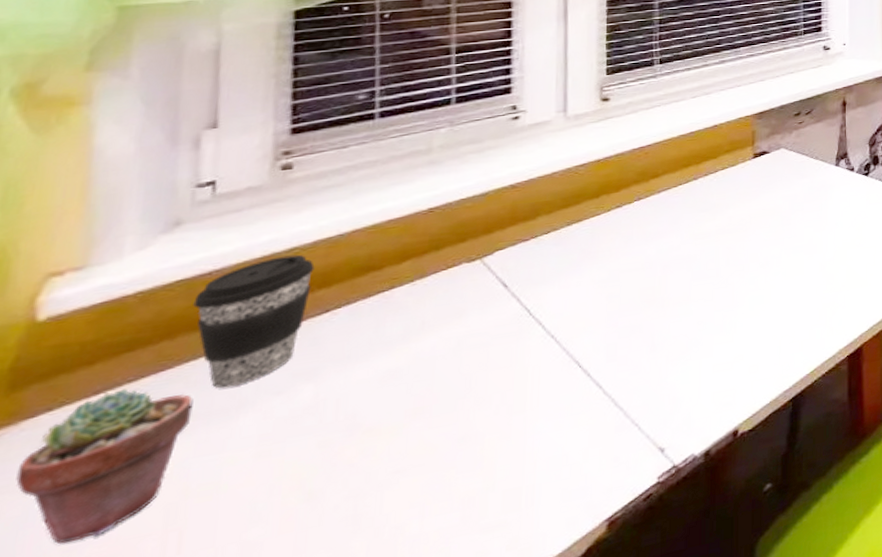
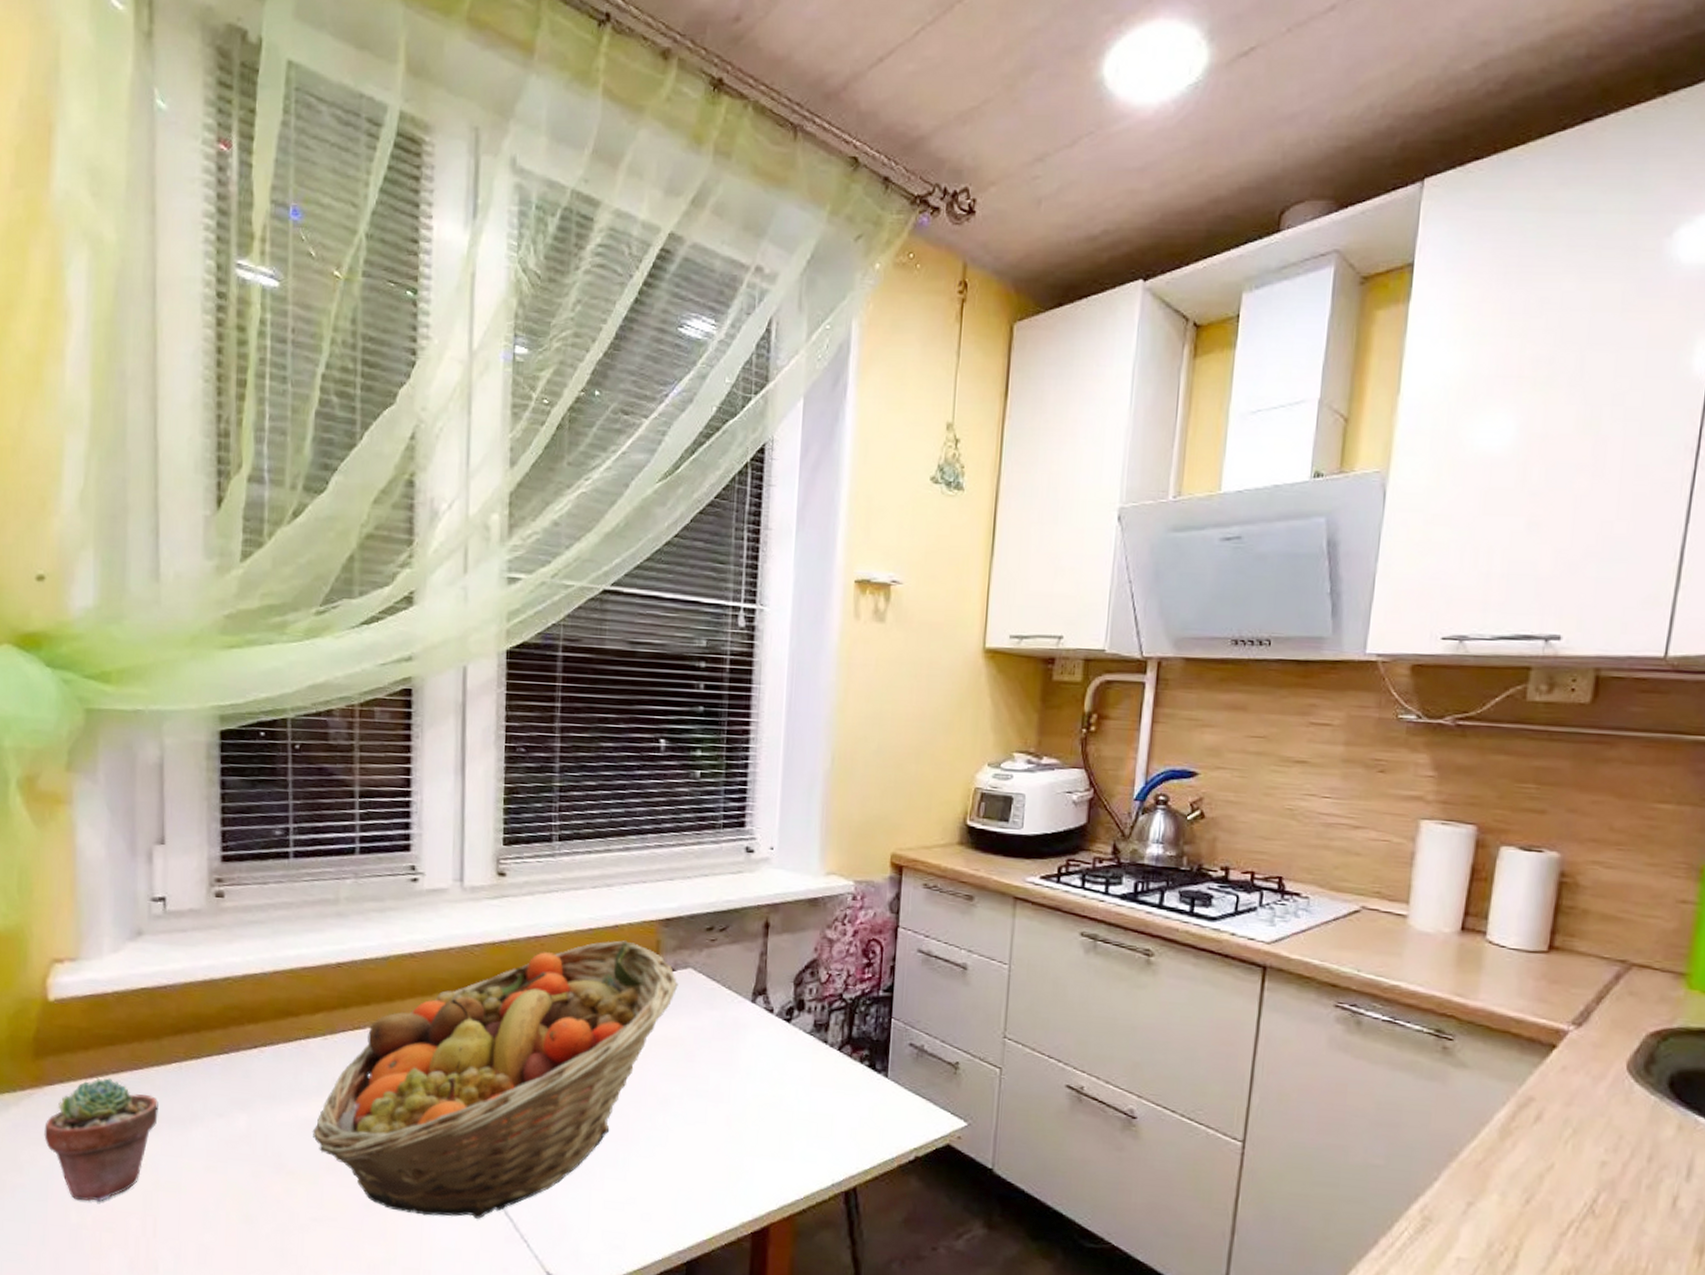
coffee cup: present [193,254,315,389] -> none [154,983,244,1099]
fruit basket: none [395,136,773,436] -> present [312,940,679,1219]

